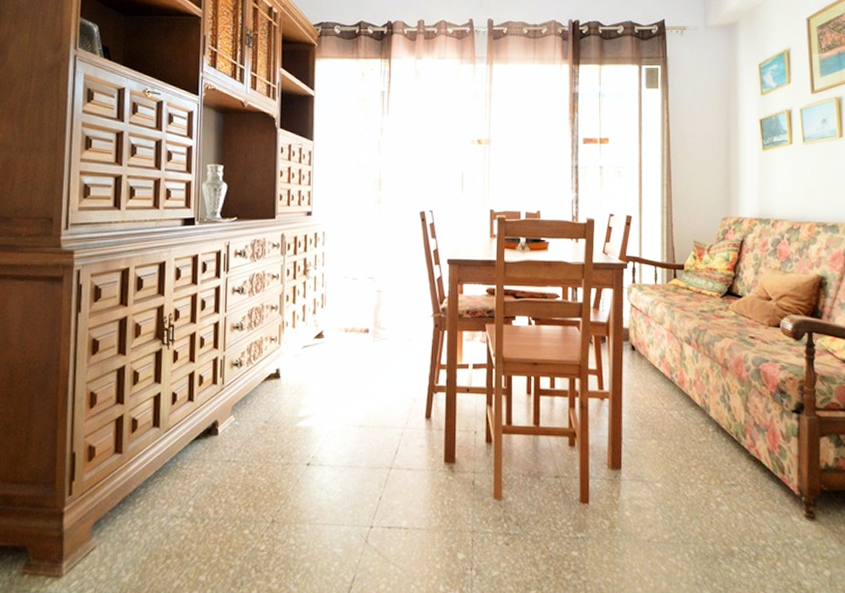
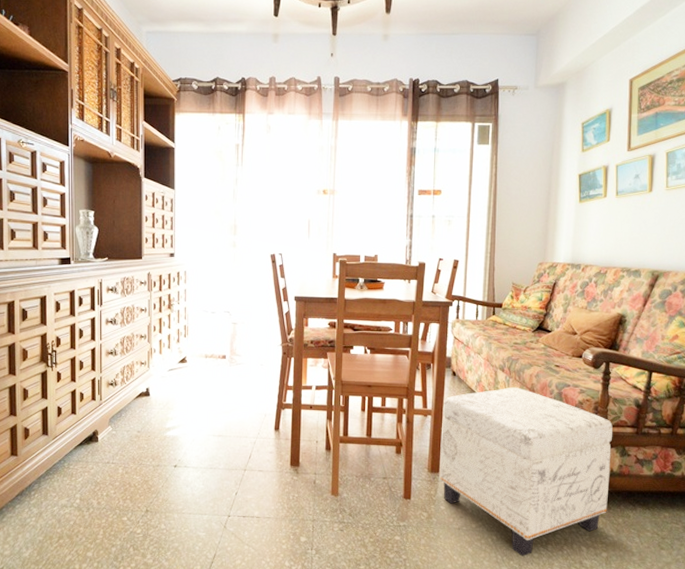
ottoman: none [621,363,826,576] -> present [440,387,613,556]

